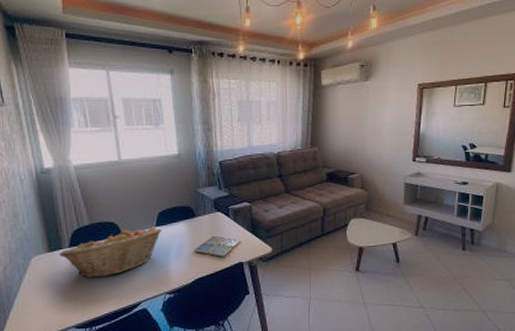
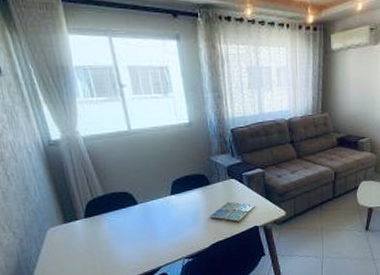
fruit basket: present [59,227,162,277] -> none [74,195,177,246]

